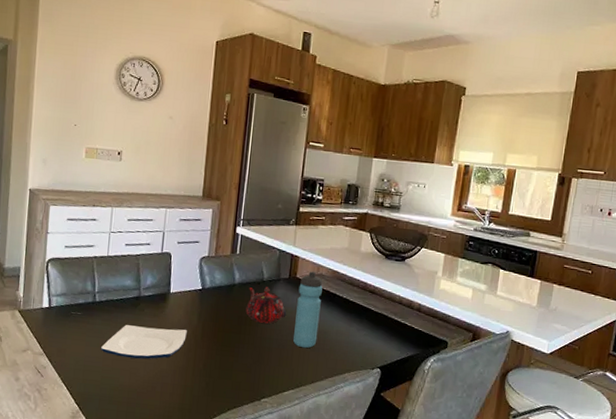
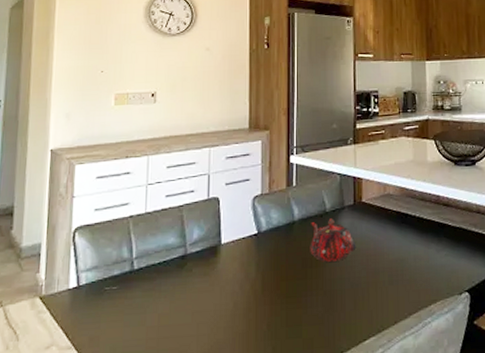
plate: present [100,325,187,359] -> none [142,286,245,333]
water bottle: present [292,271,323,349] -> none [366,192,394,283]

